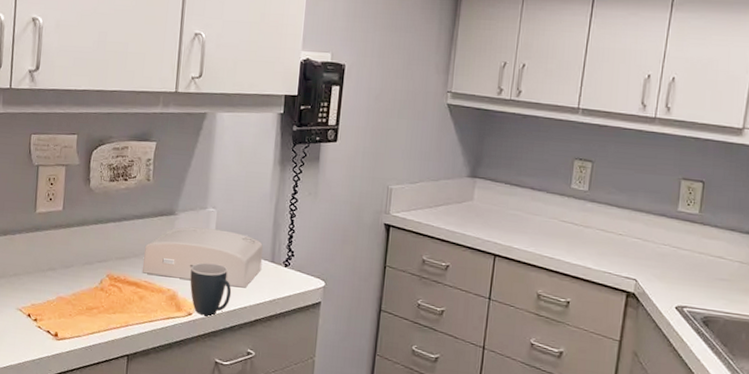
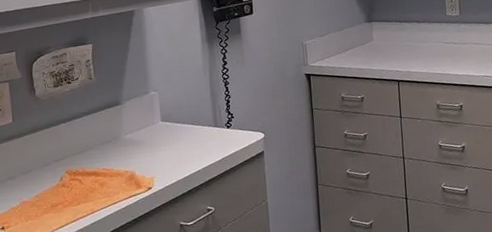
tissue dispenser: present [142,227,264,288] -> none [98,108,207,162]
mug: present [190,262,232,316] -> none [144,139,185,187]

